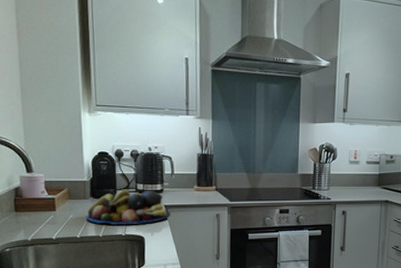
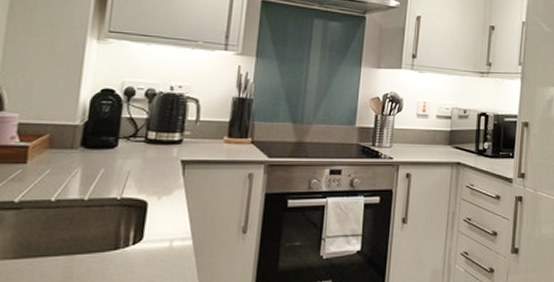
fruit bowl: present [86,189,171,225] -> none [69,138,188,184]

